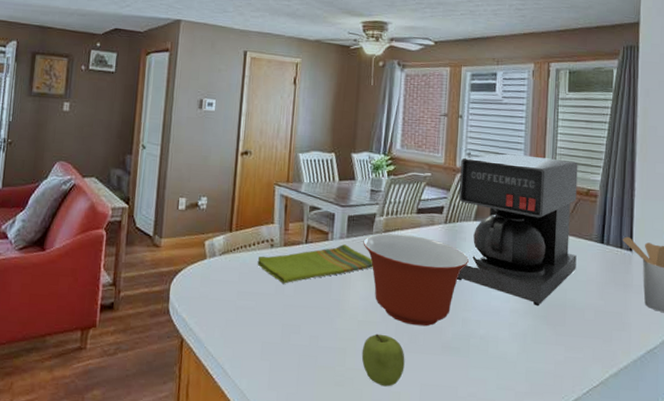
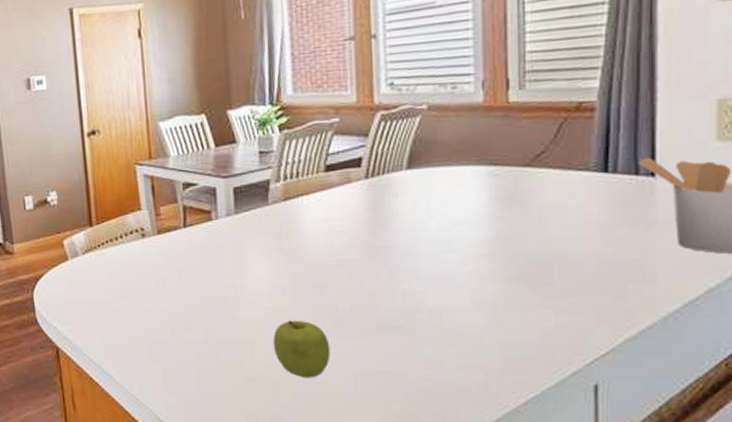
dish towel: present [257,244,373,284] -> none [128,222,274,277]
mixing bowl: present [363,233,470,327] -> none [257,199,406,306]
coffee maker: present [457,153,578,307] -> none [381,67,566,265]

